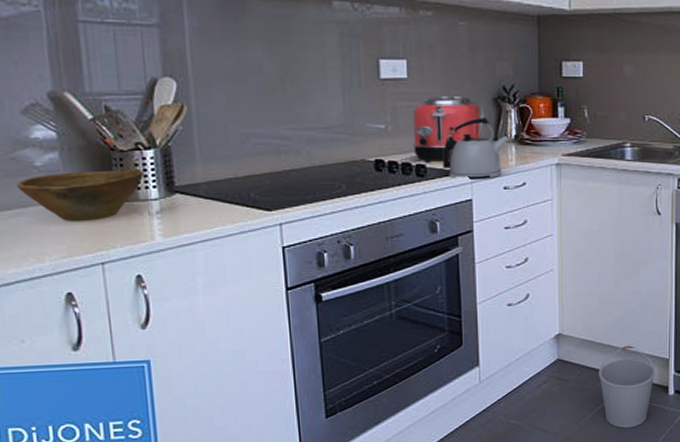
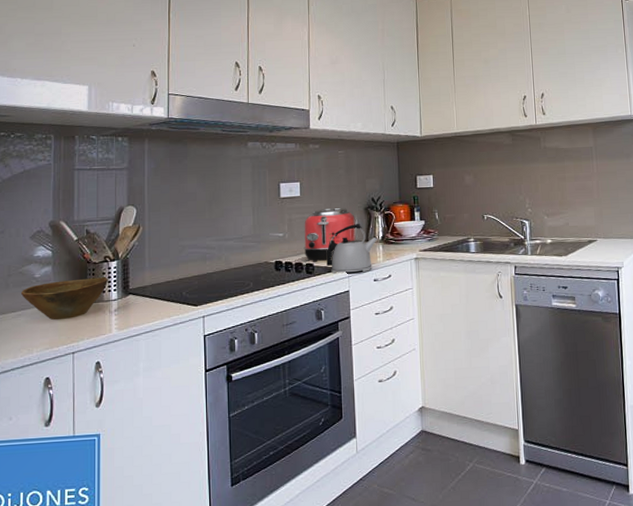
bucket: present [599,345,656,428] -> none [457,416,508,497]

